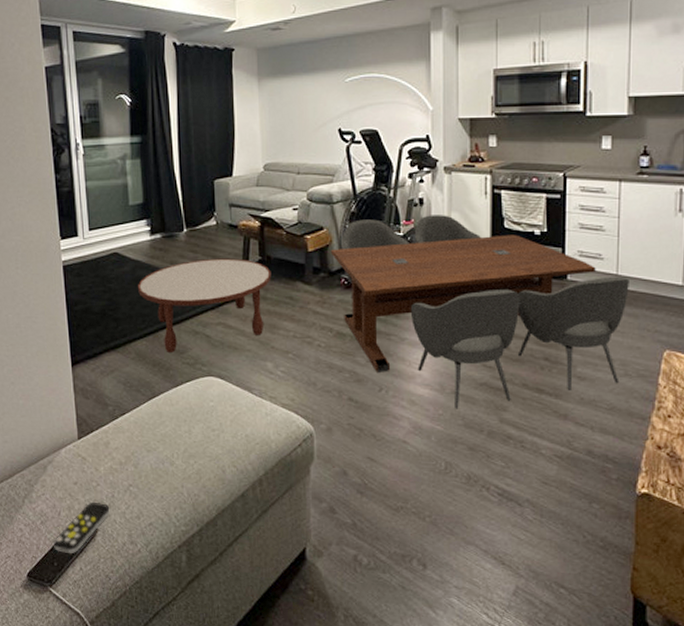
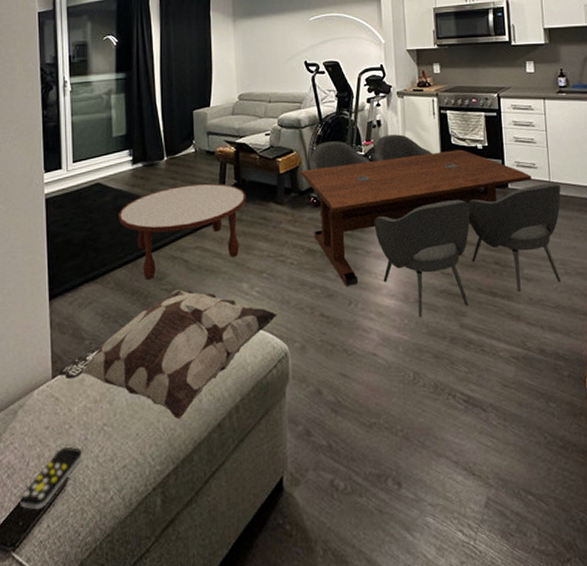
decorative pillow: none [84,363,303,487] -> present [58,289,277,420]

